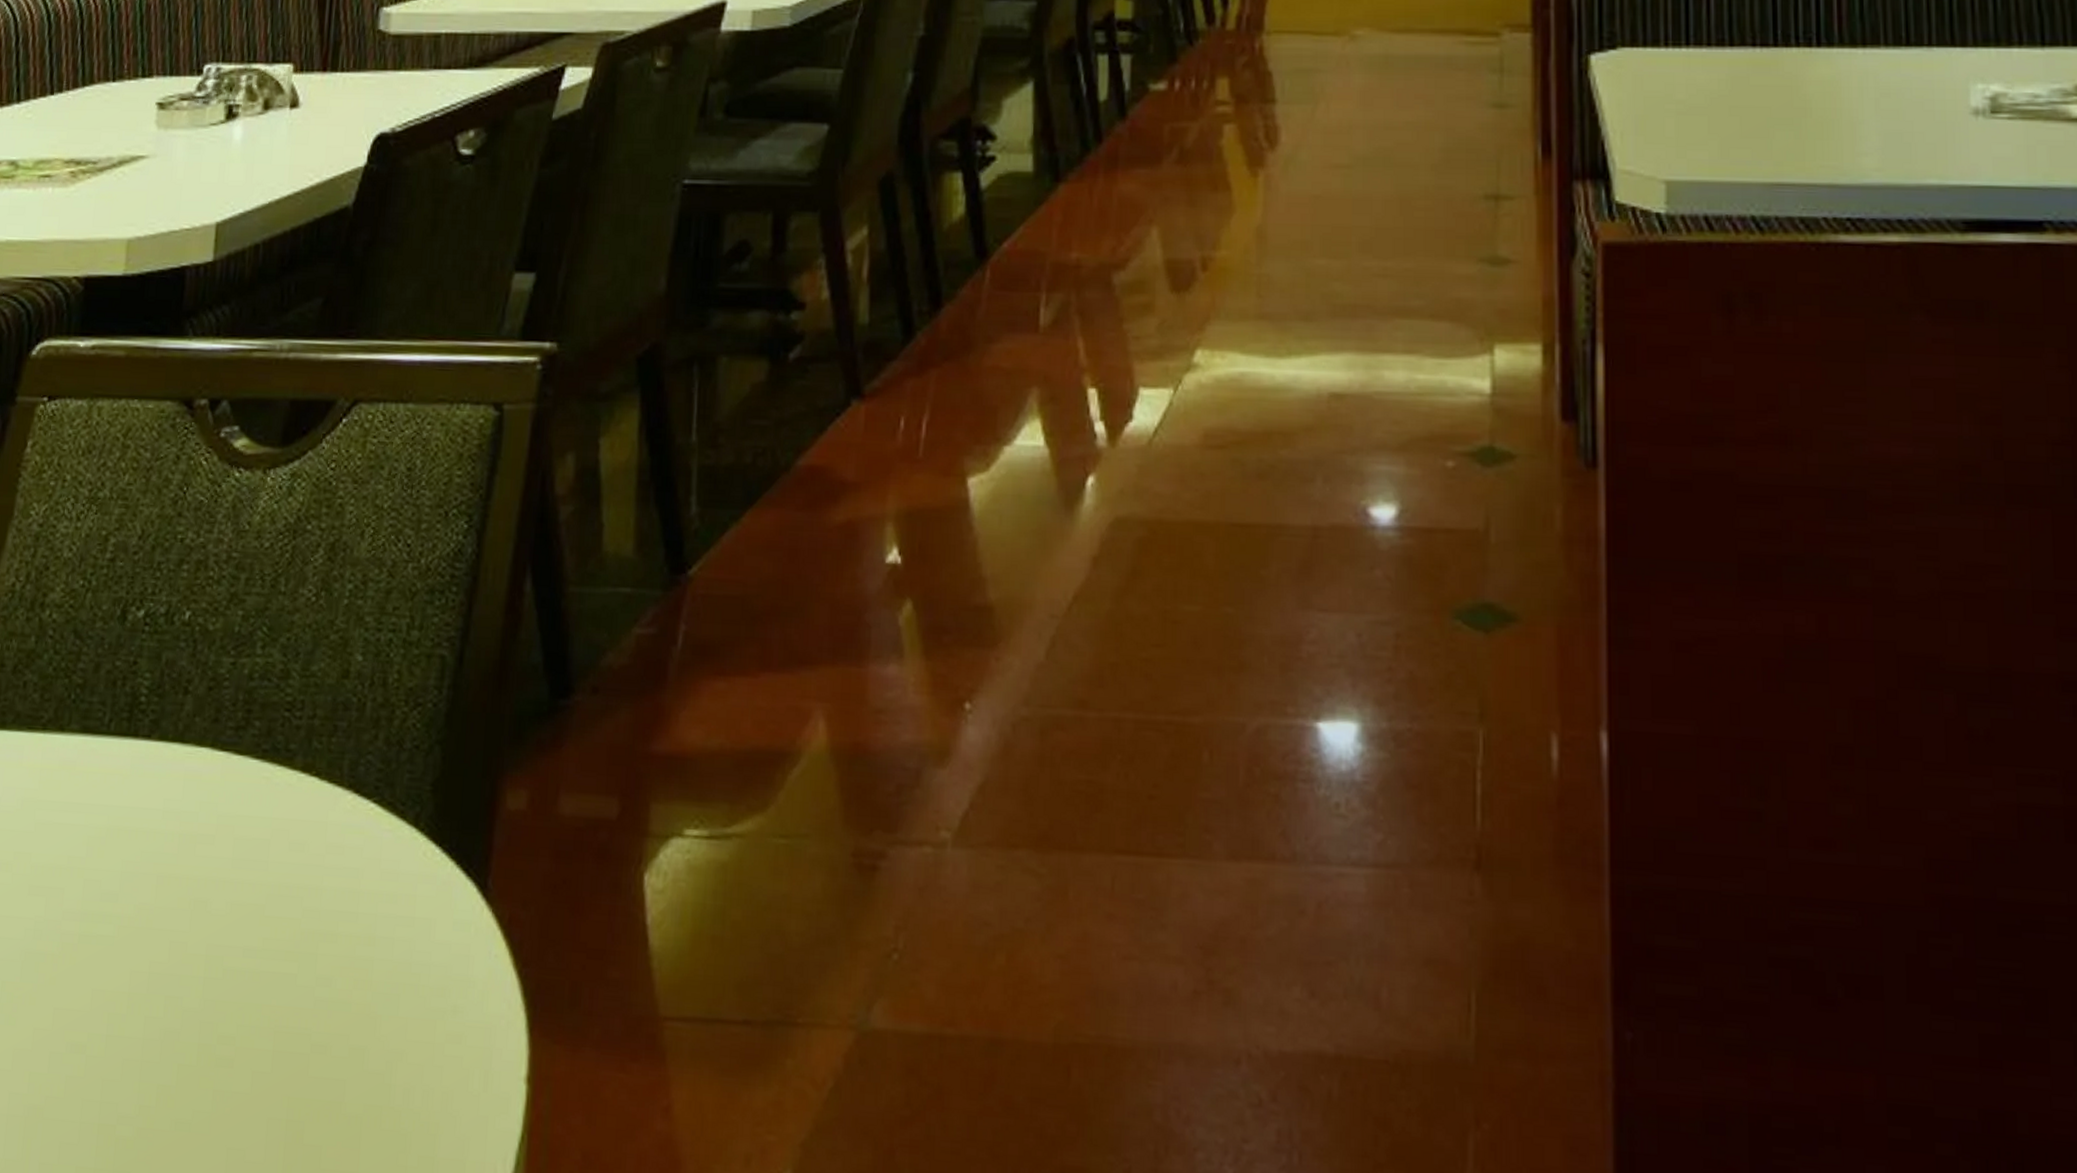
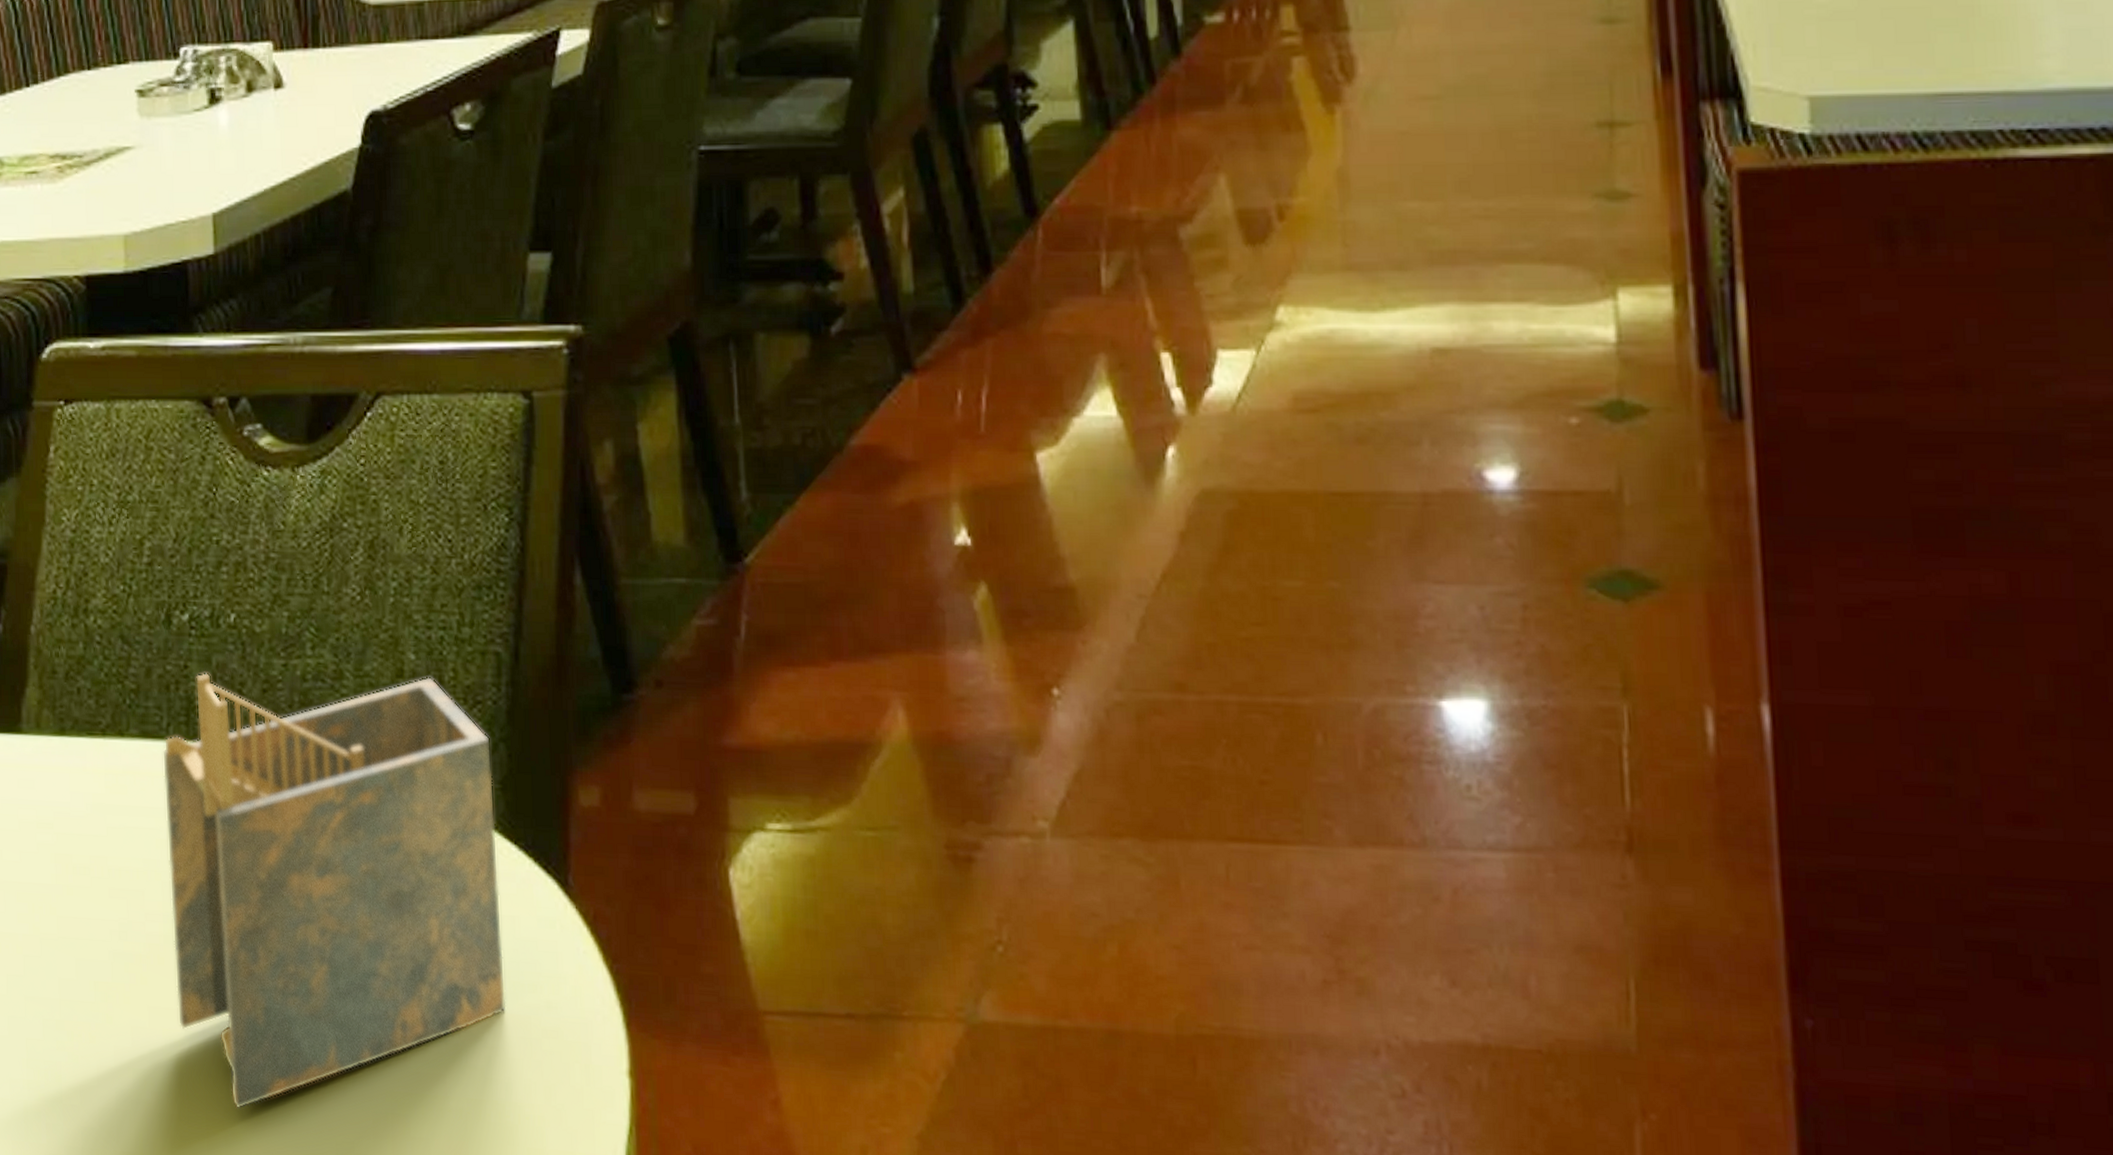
napkin holder: none [82,669,427,1116] -> present [162,673,507,1110]

